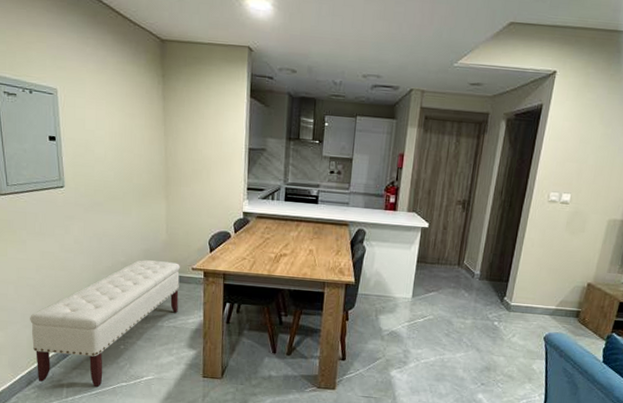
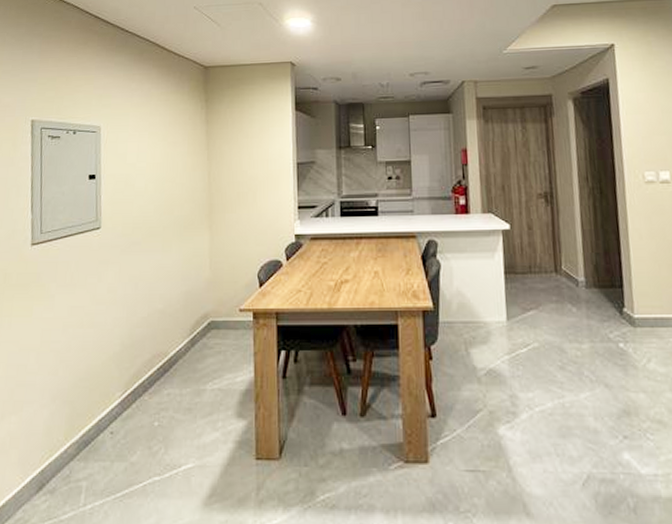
bench: present [30,259,180,387] -> none [49,304,226,485]

